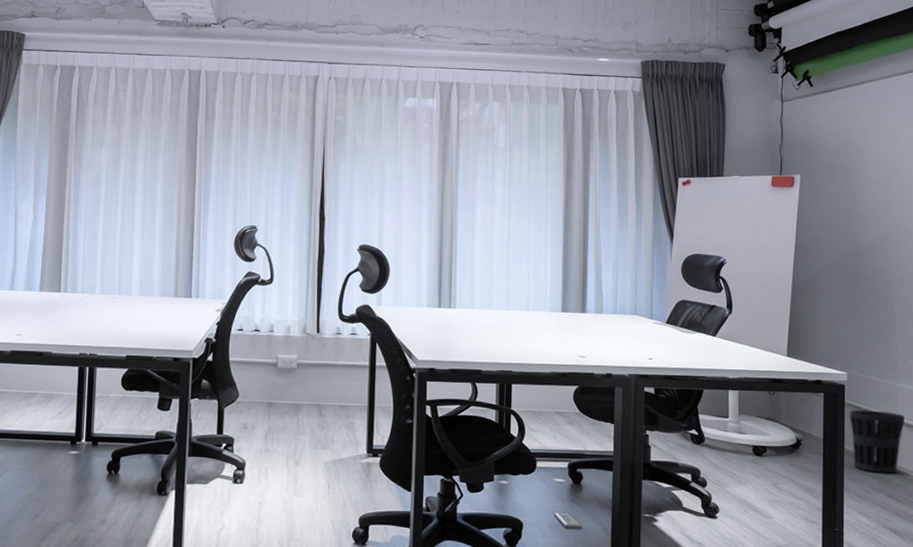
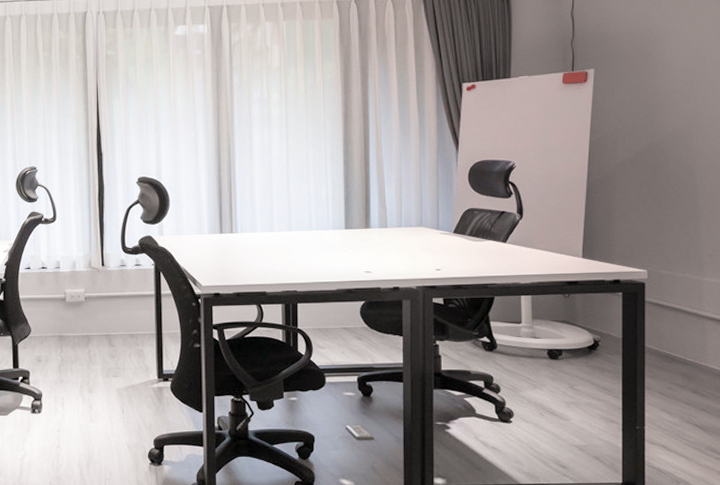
wastebasket: present [849,409,905,473] -> none [650,306,710,369]

